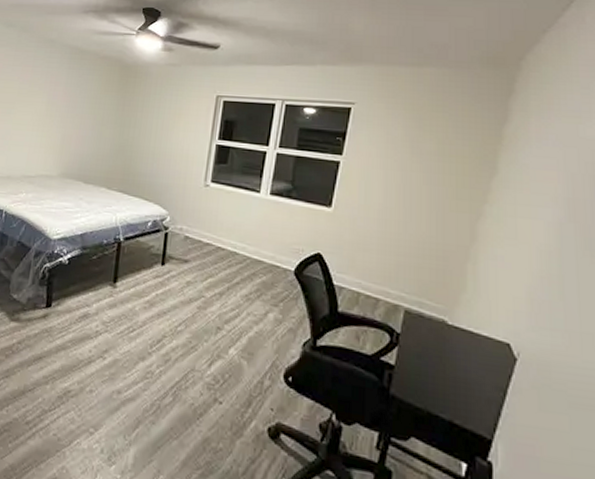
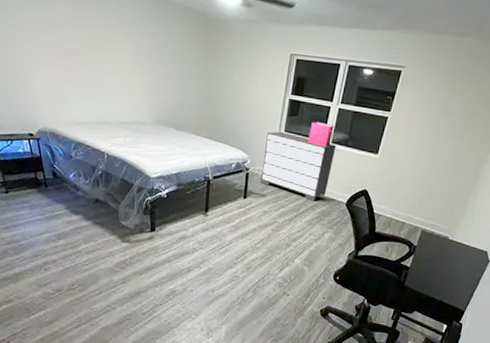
dresser: none [183,182,277,269] -> present [261,131,337,201]
storage bin: none [241,169,272,199] -> present [308,121,334,146]

